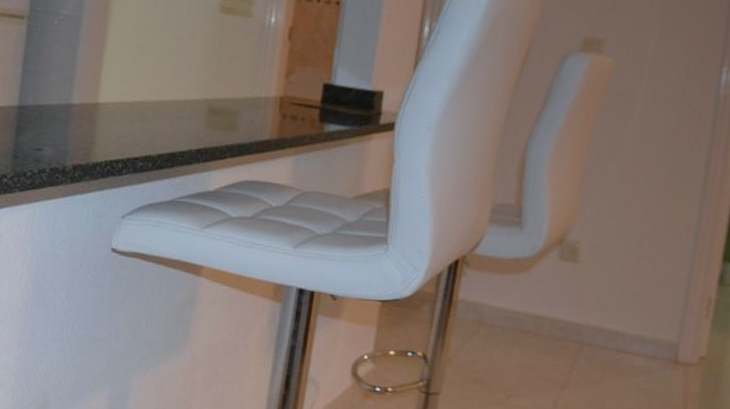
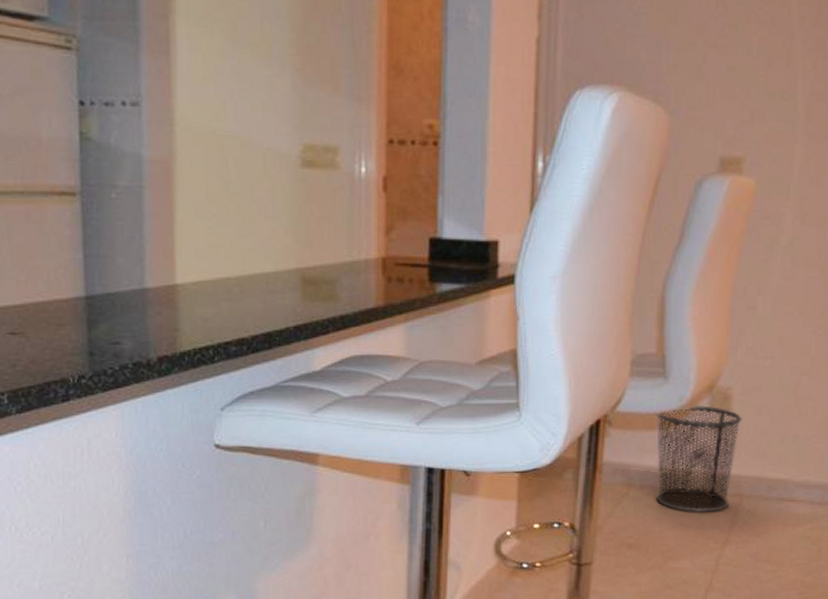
waste bin: none [503,254,588,356] -> present [655,404,742,513]

